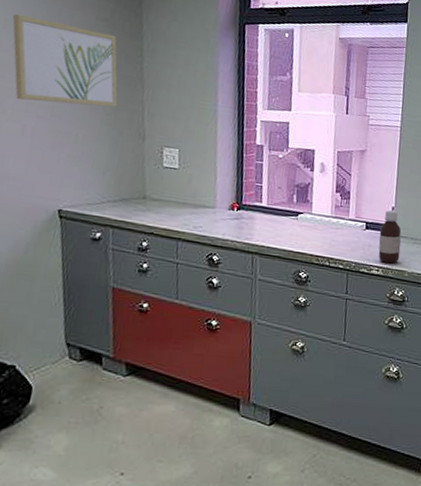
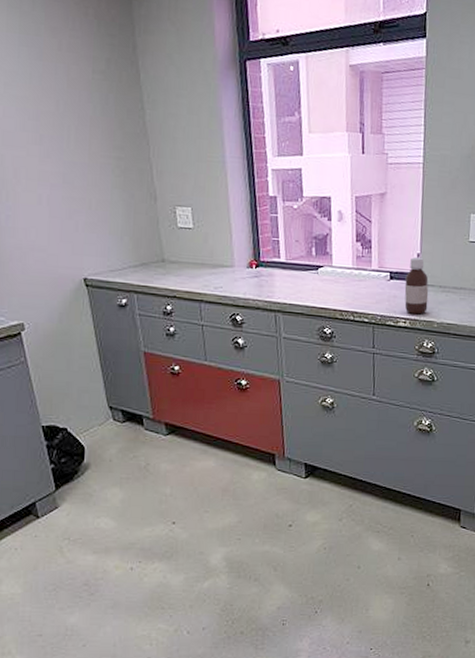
wall art: present [12,13,118,108] -> none [12,75,126,169]

